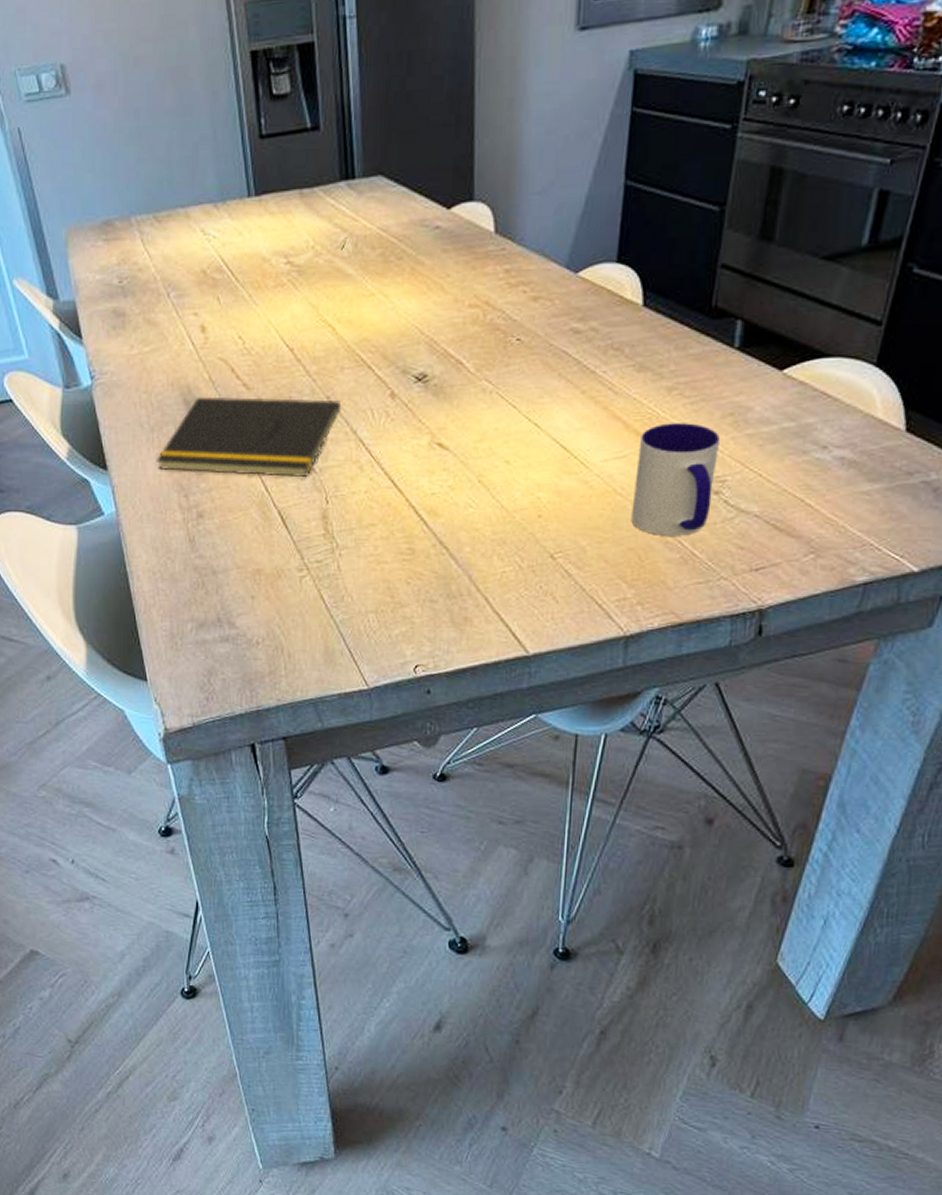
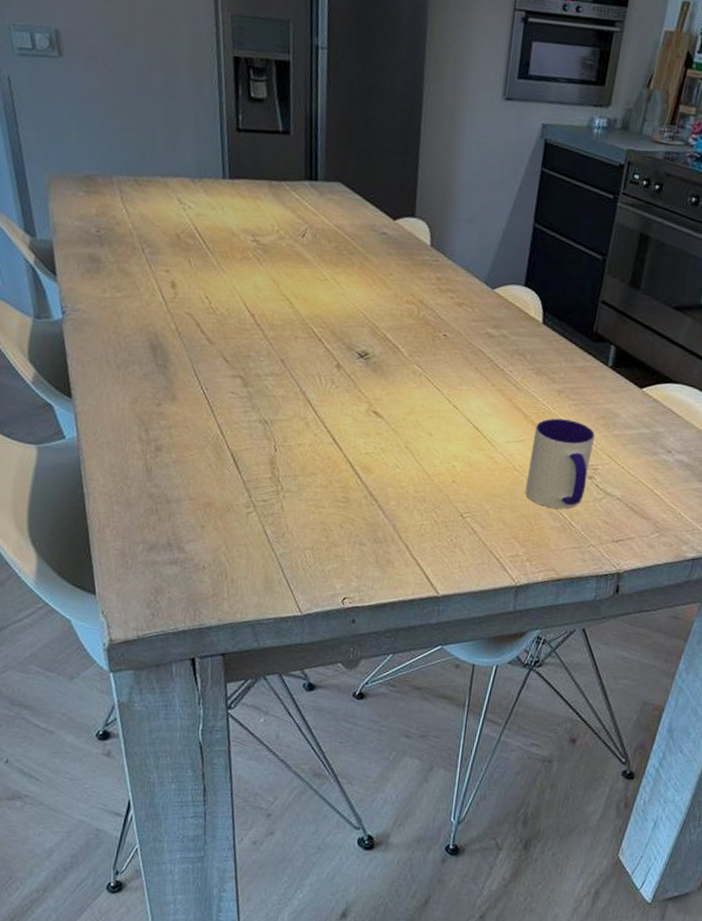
notepad: present [156,396,342,477] -> none [120,343,294,426]

